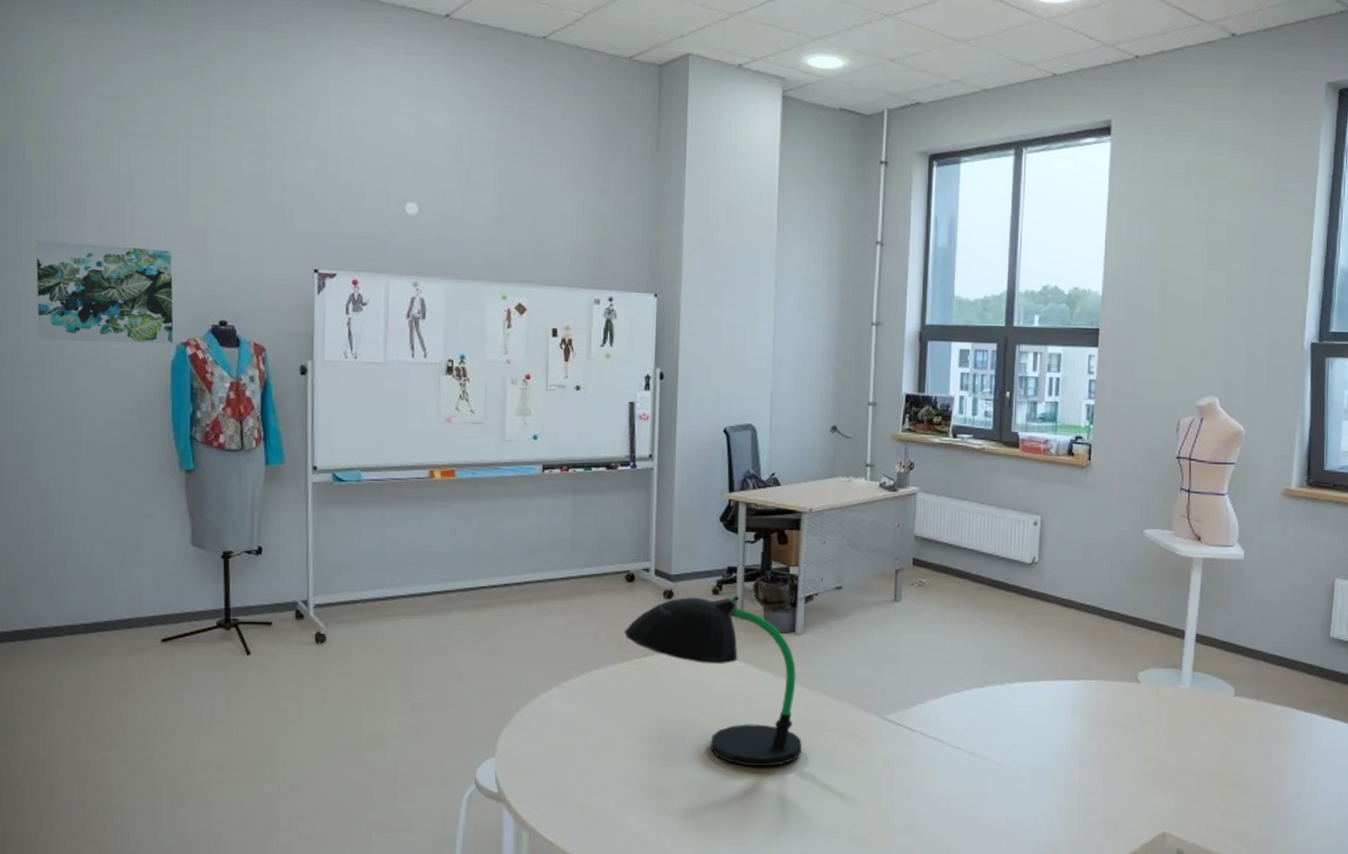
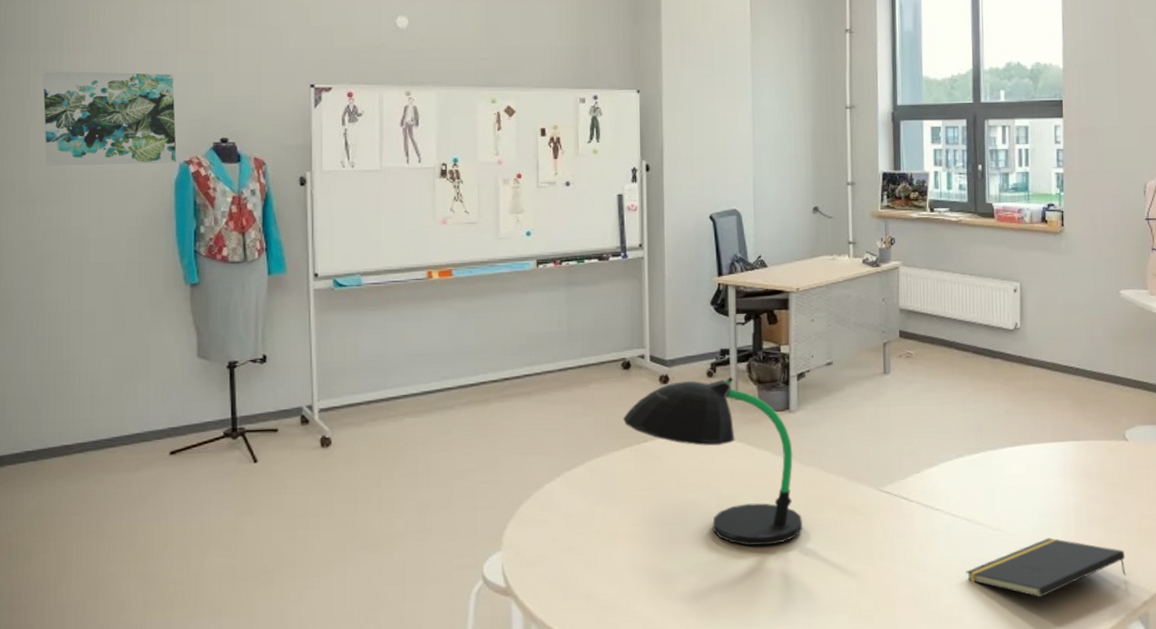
notepad: none [964,775,1128,835] -> present [965,537,1126,598]

